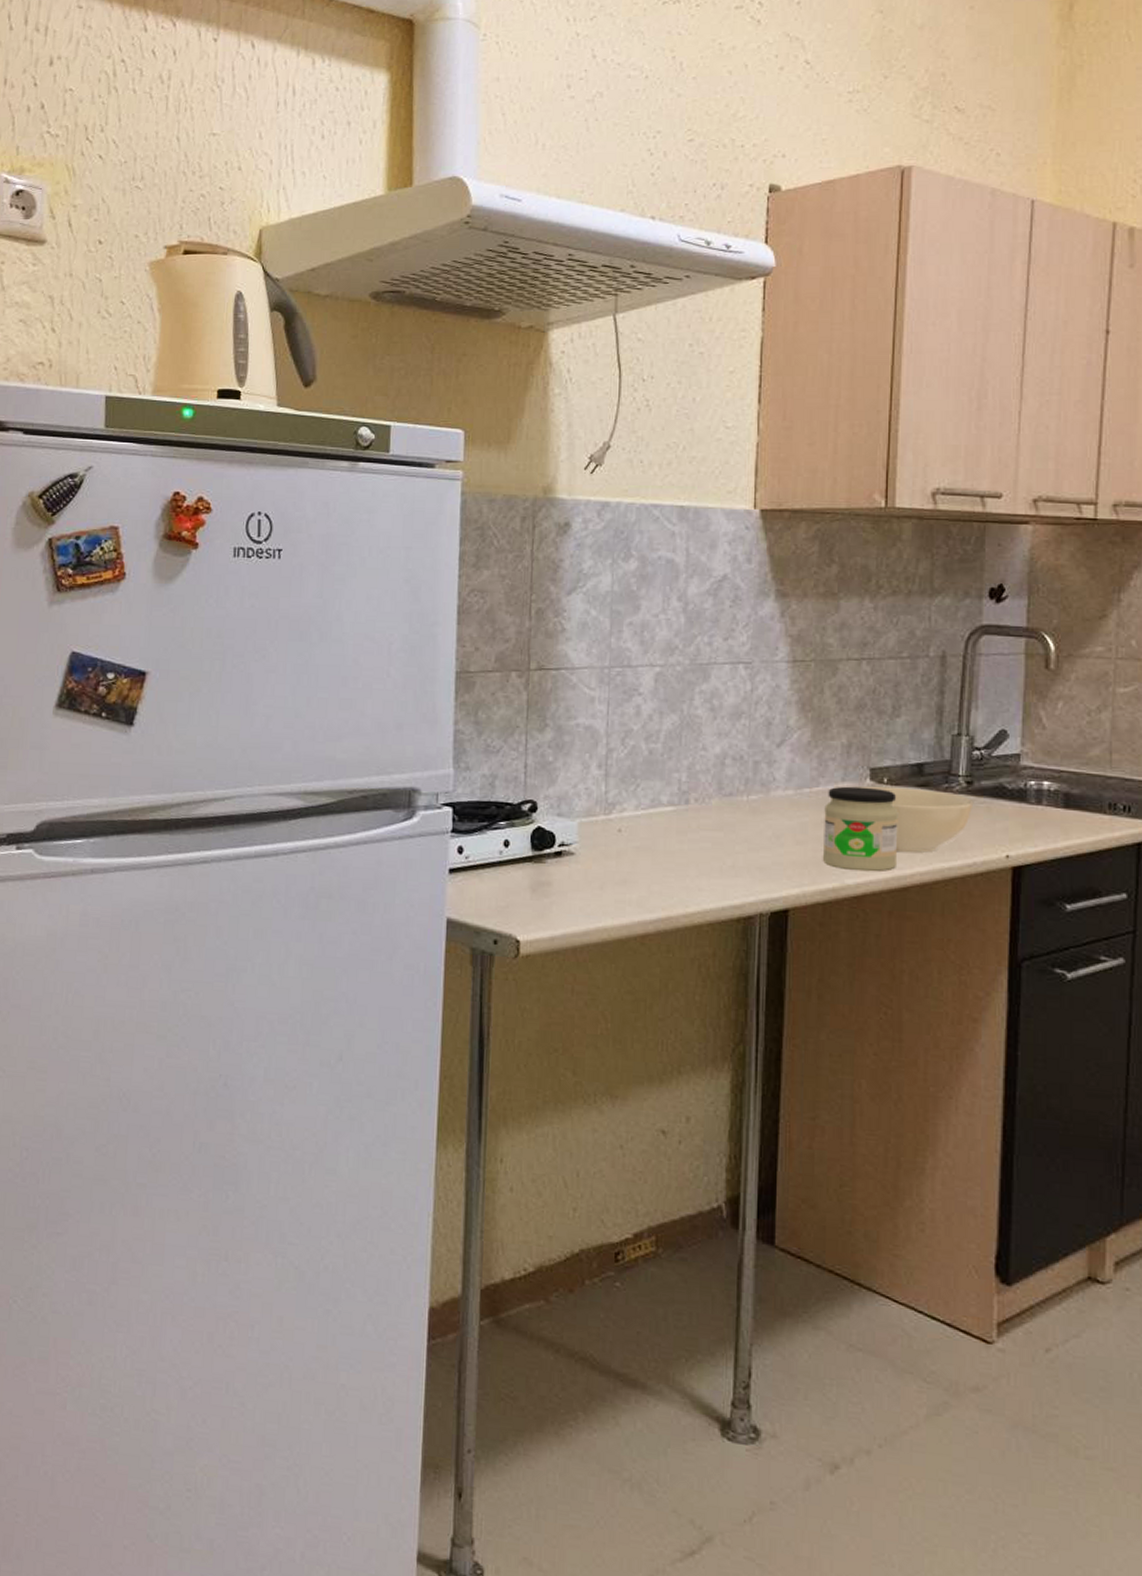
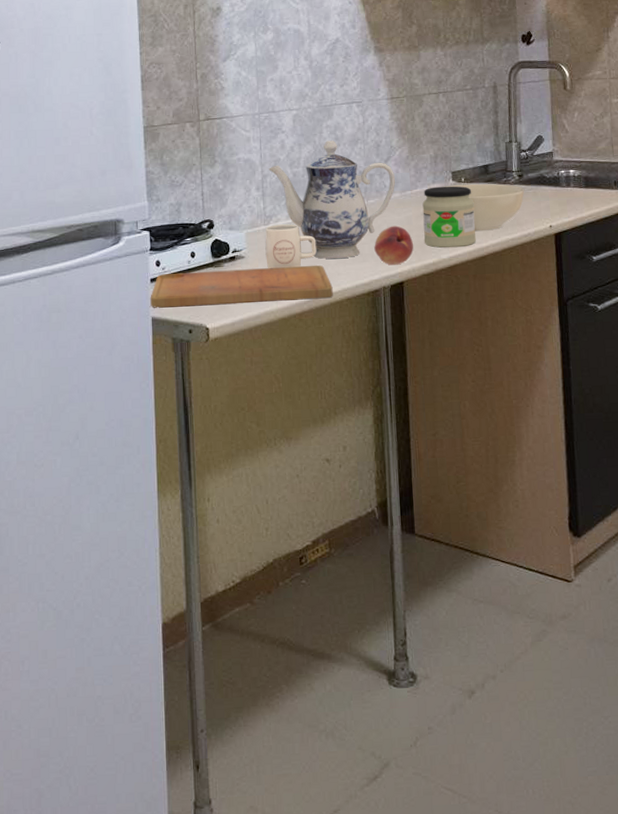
cutting board: none [446,864,690,920] -> present [150,265,333,308]
mug: none [602,815,673,875] -> present [264,224,317,269]
teapot: none [617,710,789,869] -> present [269,140,395,259]
fruit: none [751,833,807,886] -> present [374,225,413,265]

